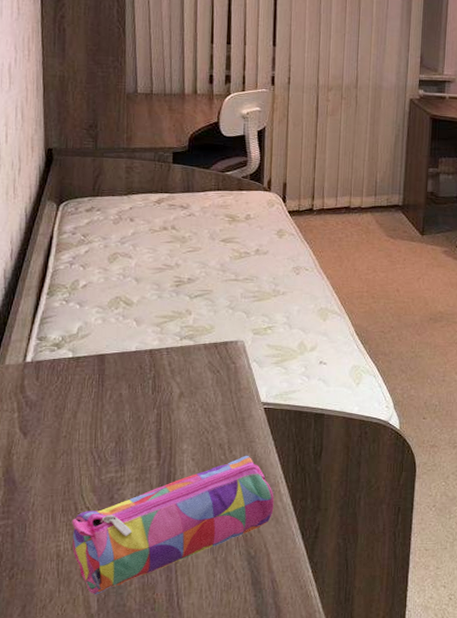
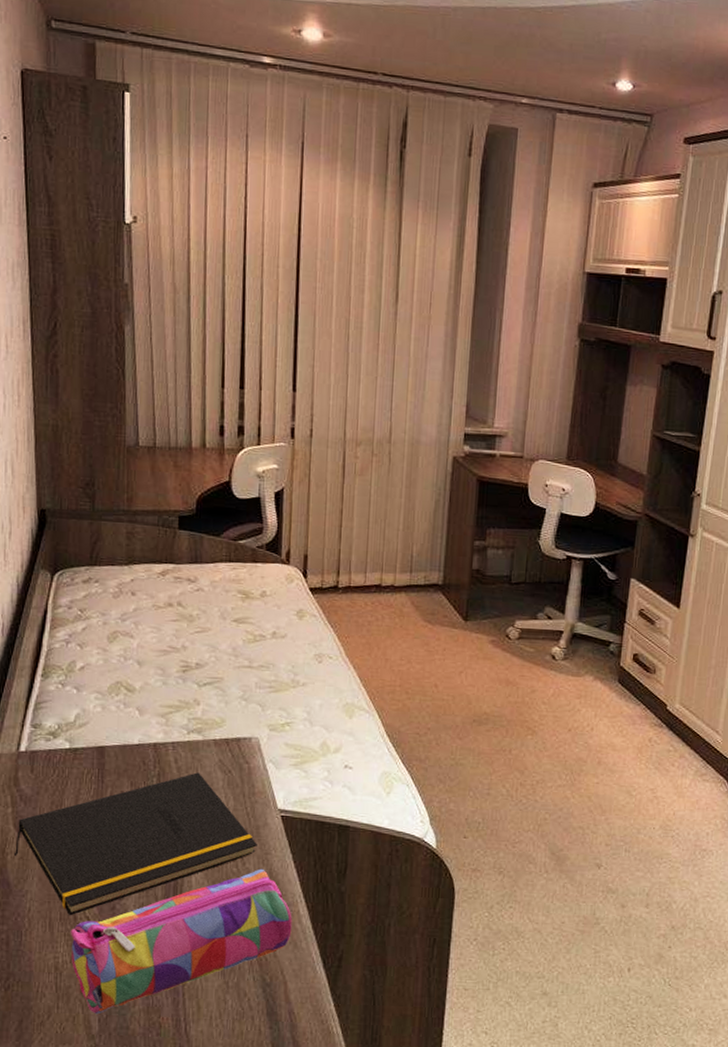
notepad: none [20,373,243,508] -> present [15,772,257,916]

